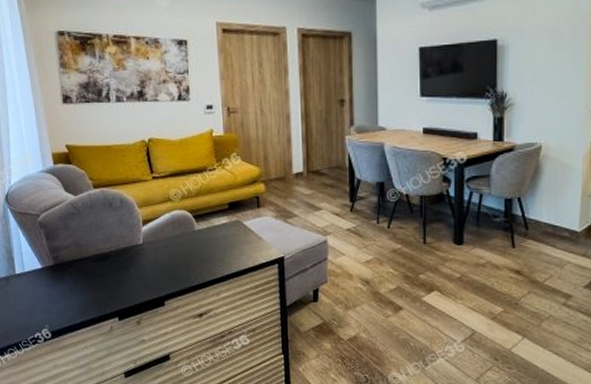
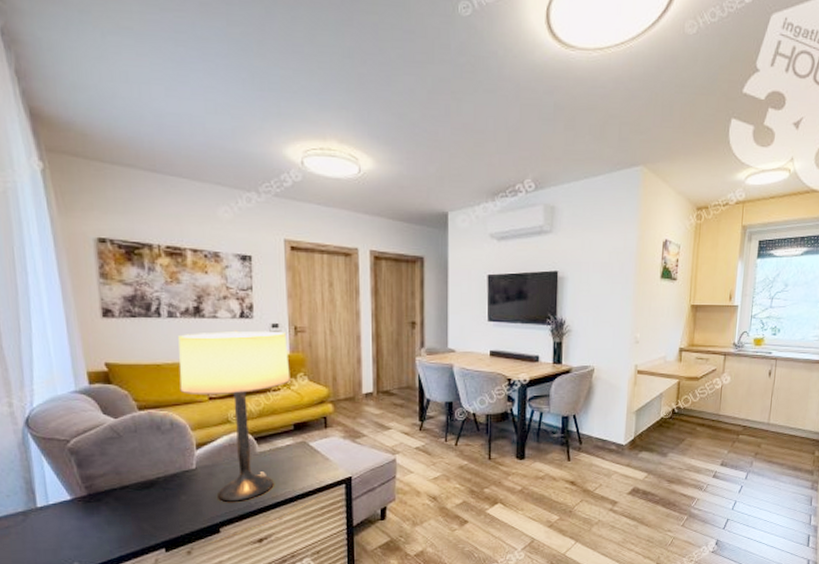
table lamp: none [125,112,225,277] -> present [178,330,290,502]

